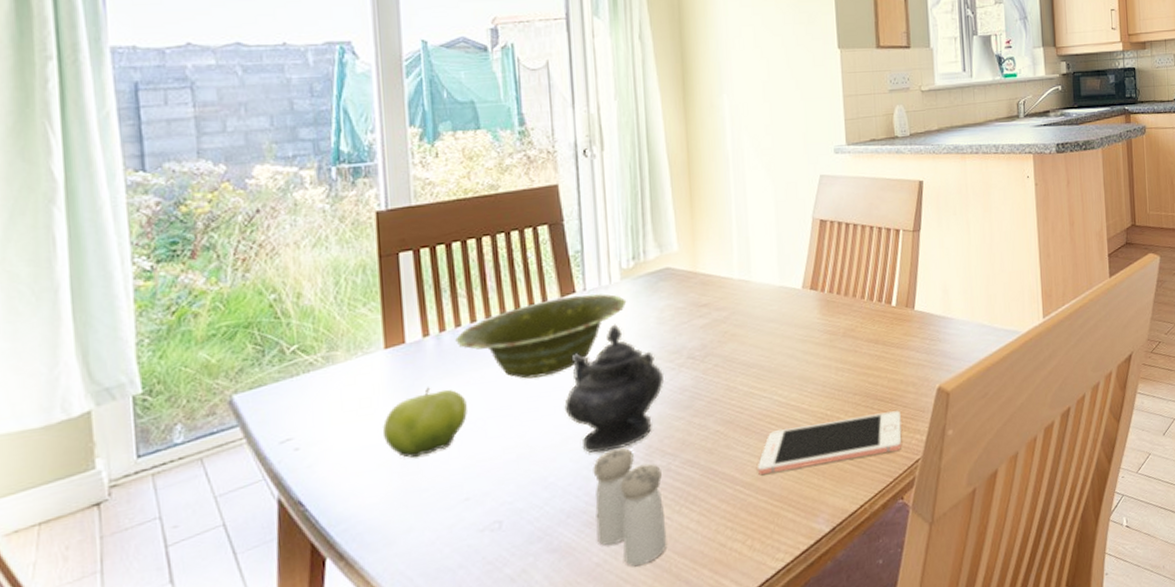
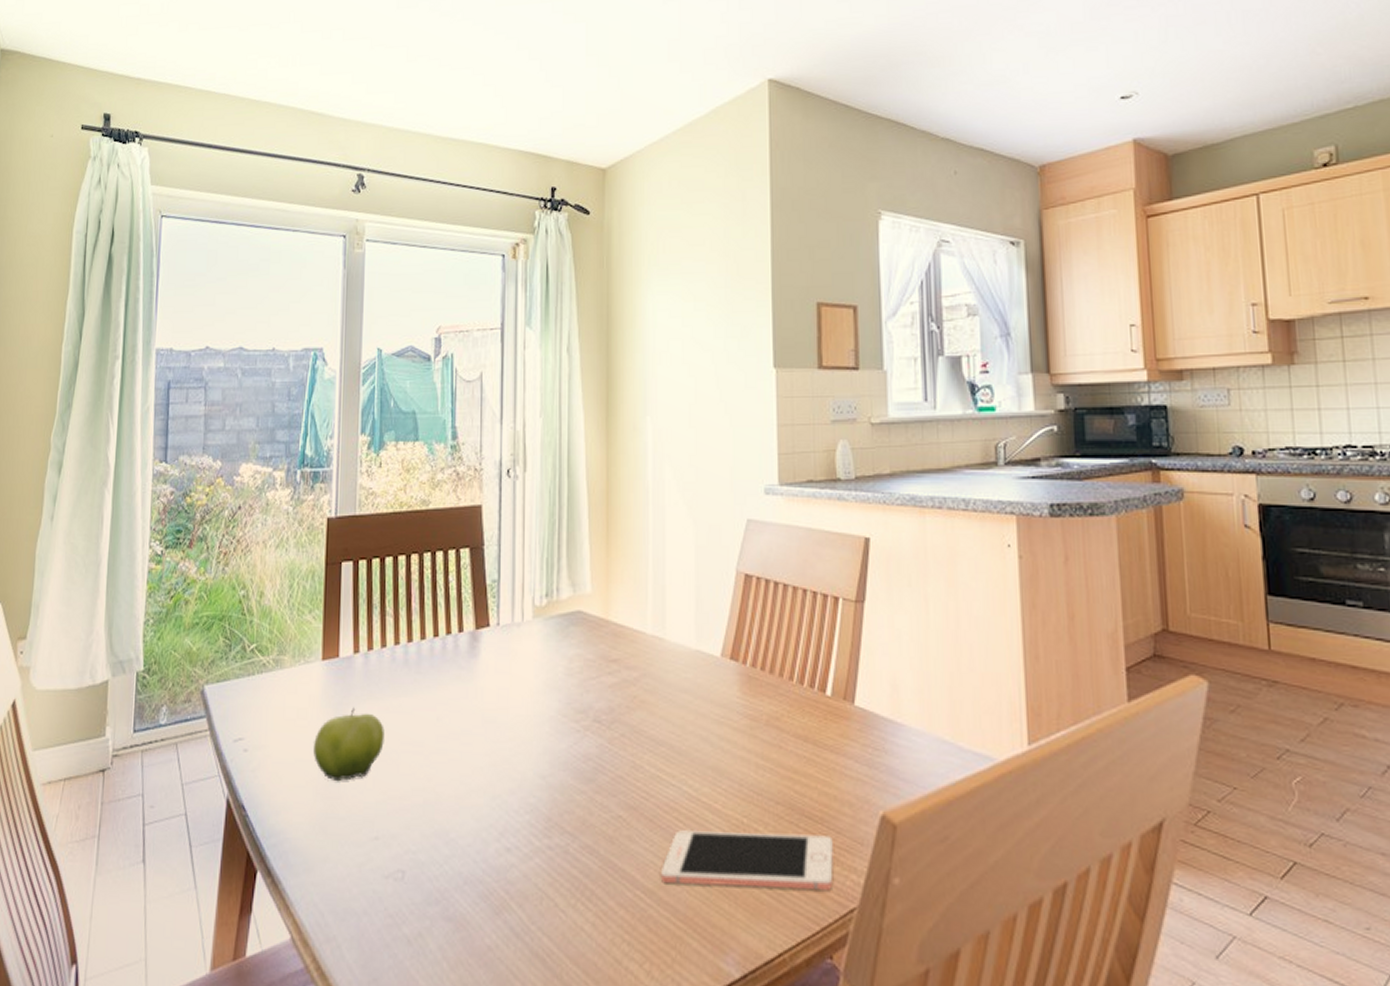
dish: present [455,294,627,379] -> none [380,629,537,716]
teapot: present [564,324,665,454] -> none [470,668,569,816]
salt and pepper shaker: present [593,447,667,567] -> none [491,813,560,962]

